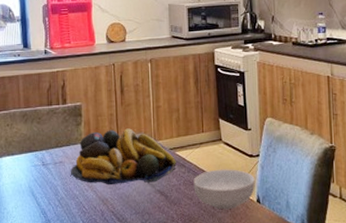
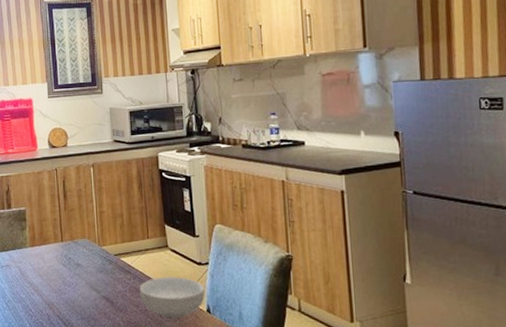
fruit bowl: present [70,128,176,185] -> none [16,233,121,290]

